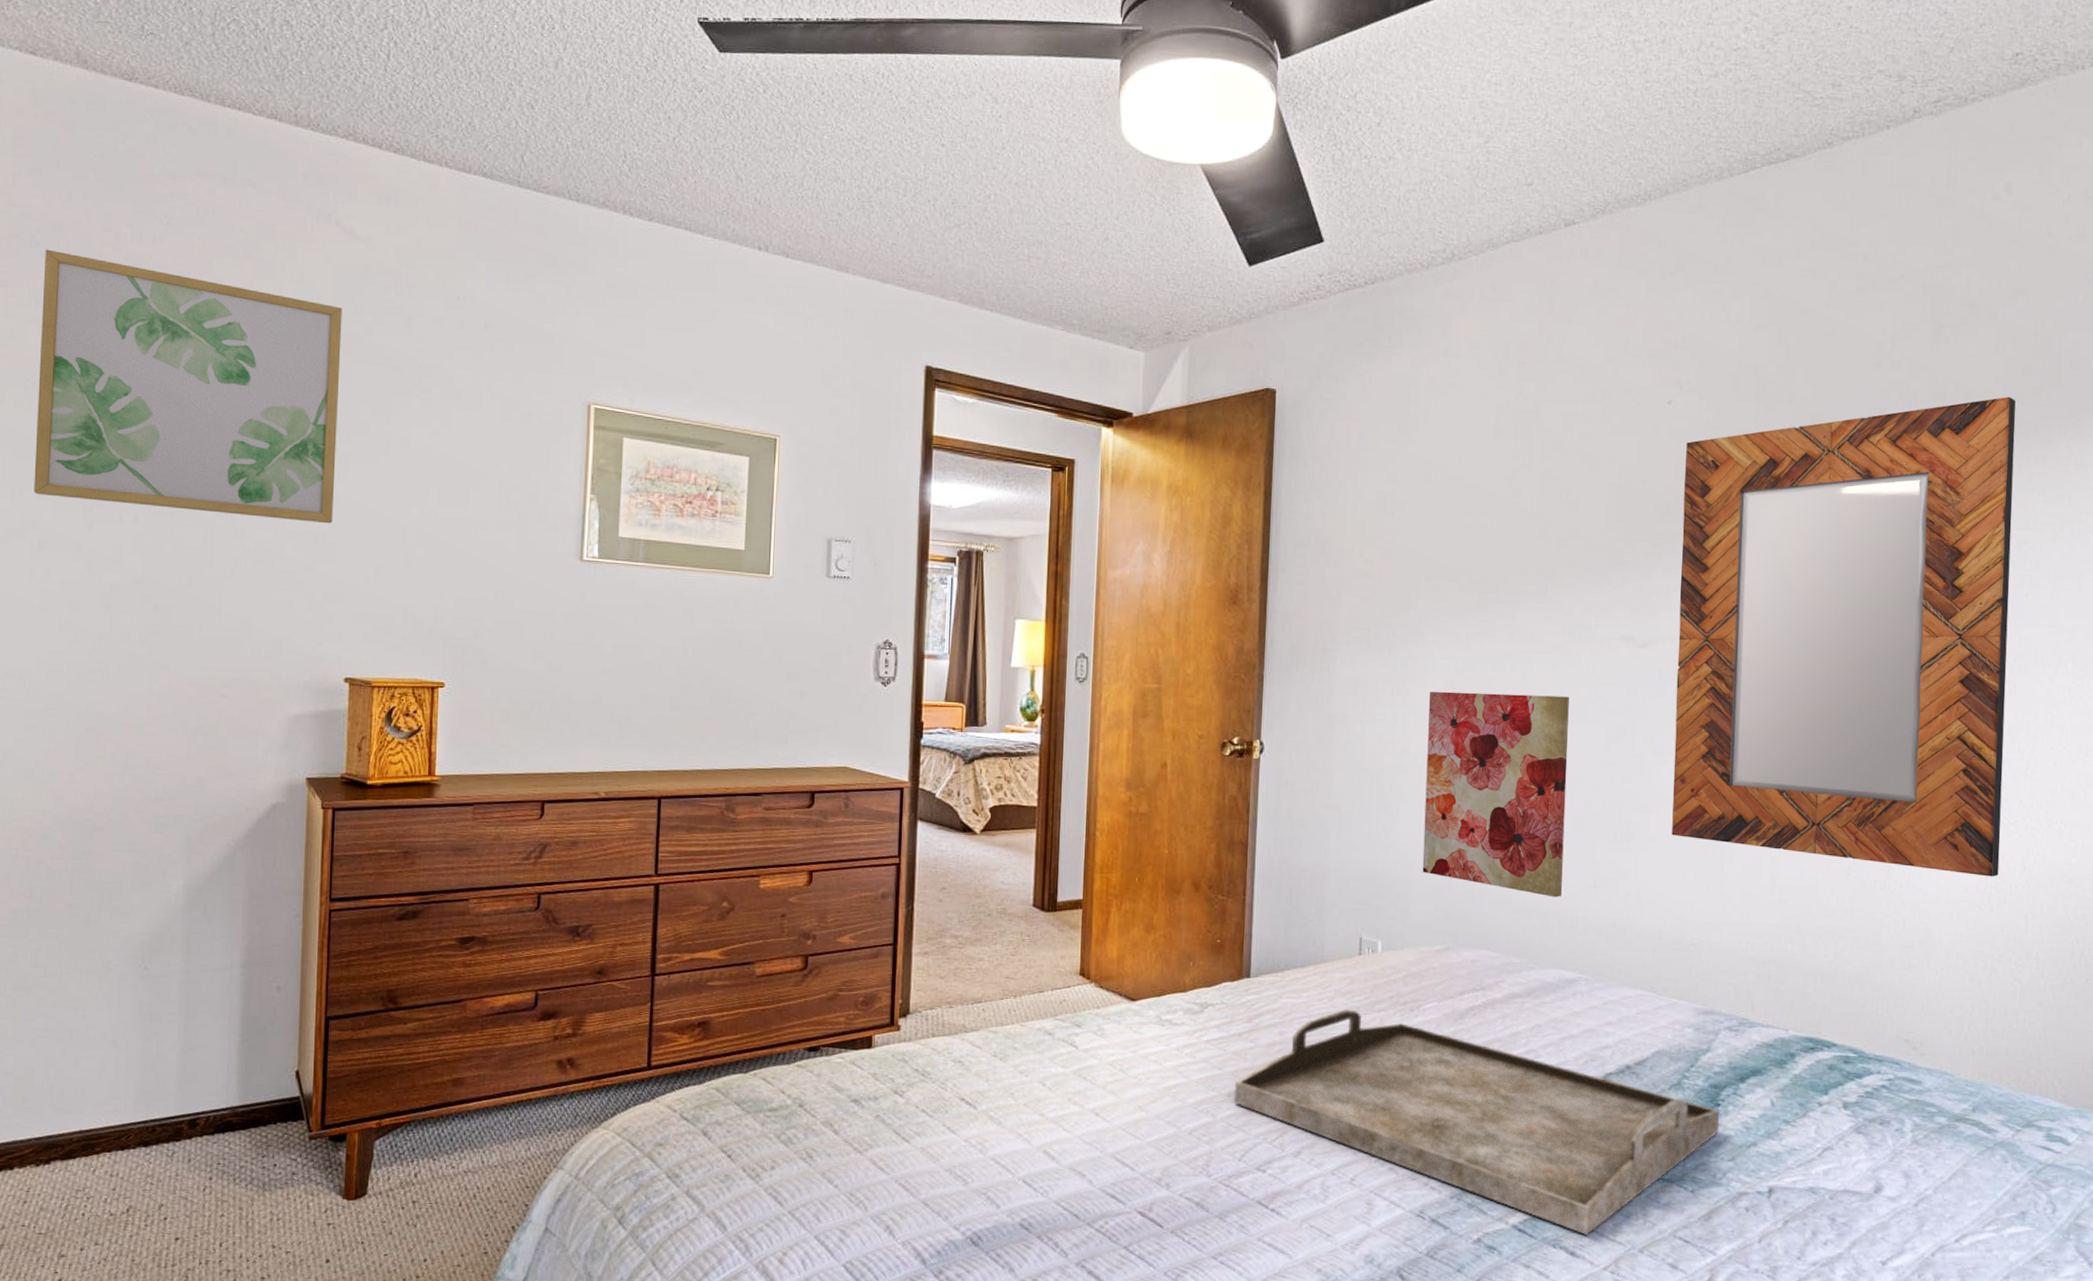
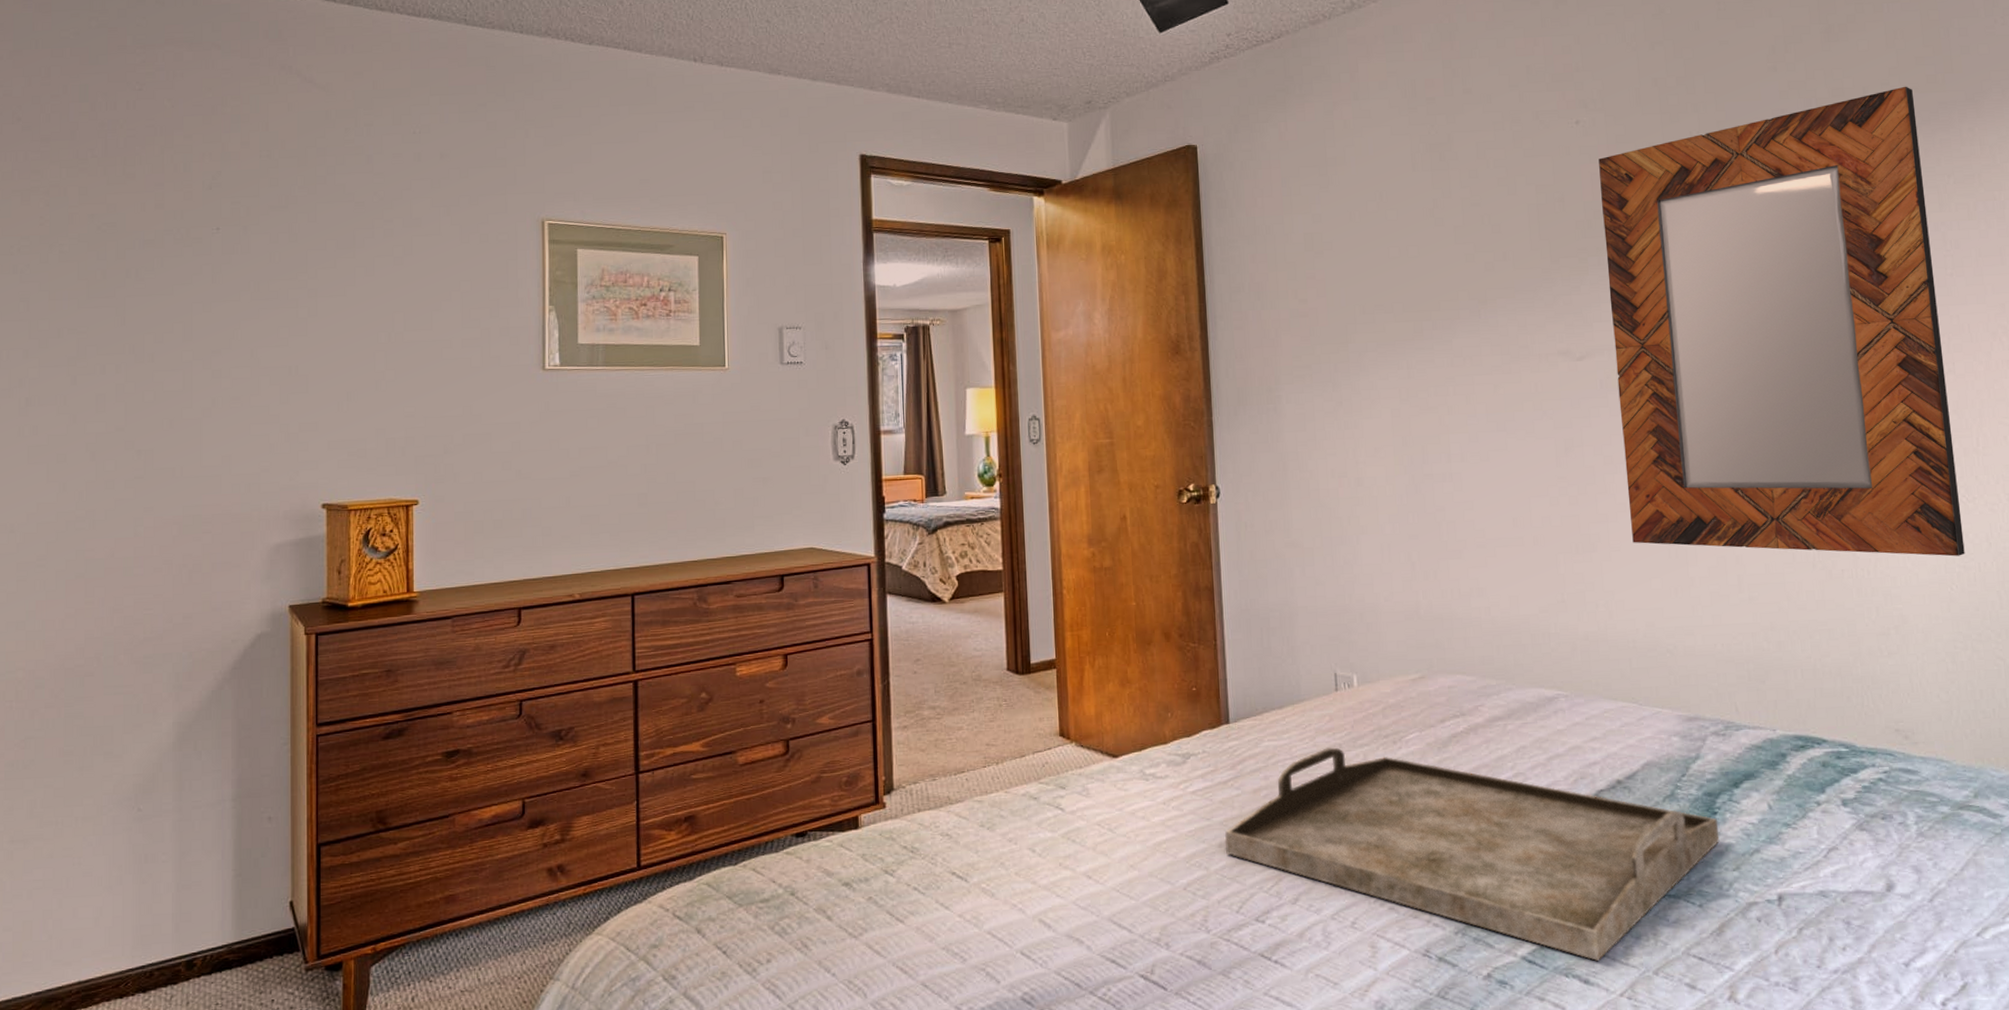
wall art: present [34,249,342,524] -> none [20,123,306,357]
wall art: present [1422,691,1569,898] -> none [1376,414,1532,616]

